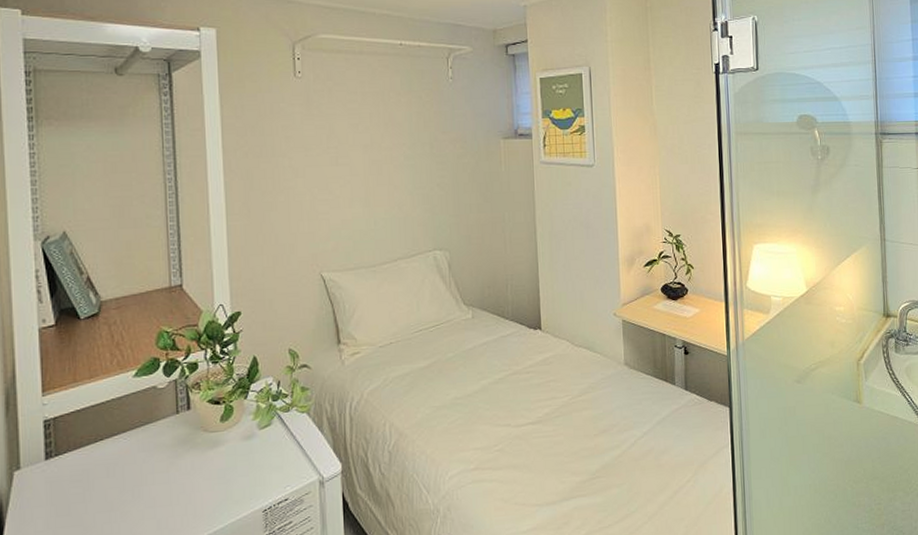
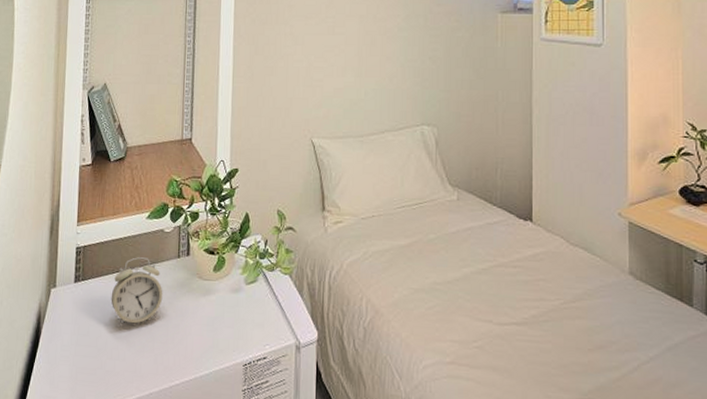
alarm clock: none [95,419,162,498] -> present [111,257,163,327]

